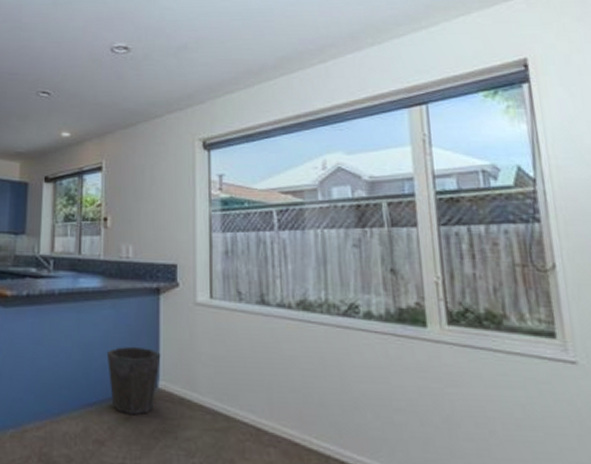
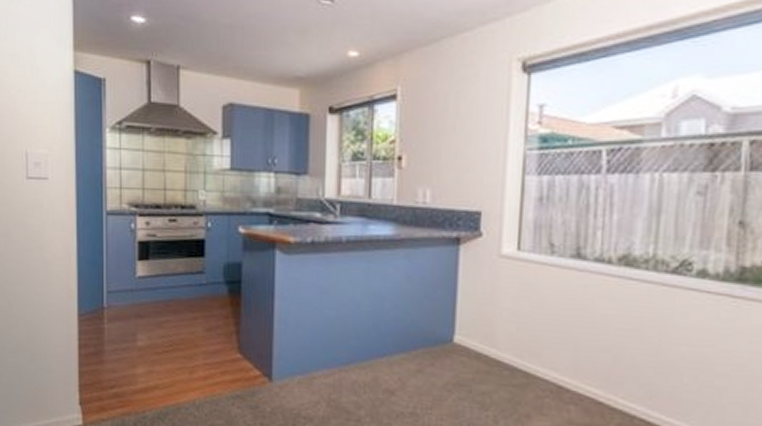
waste bin: present [106,346,161,415] -> none [398,299,458,368]

